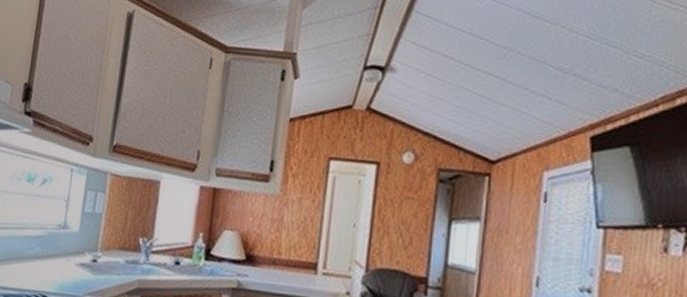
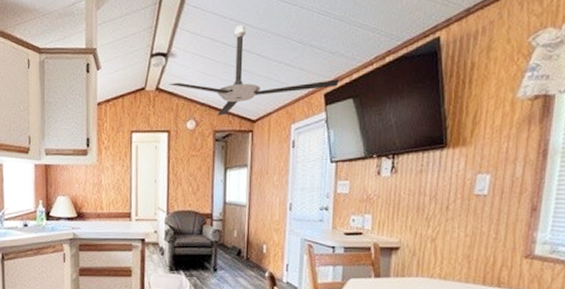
ceiling fan: none [384,42,610,151] -> present [169,25,339,116]

